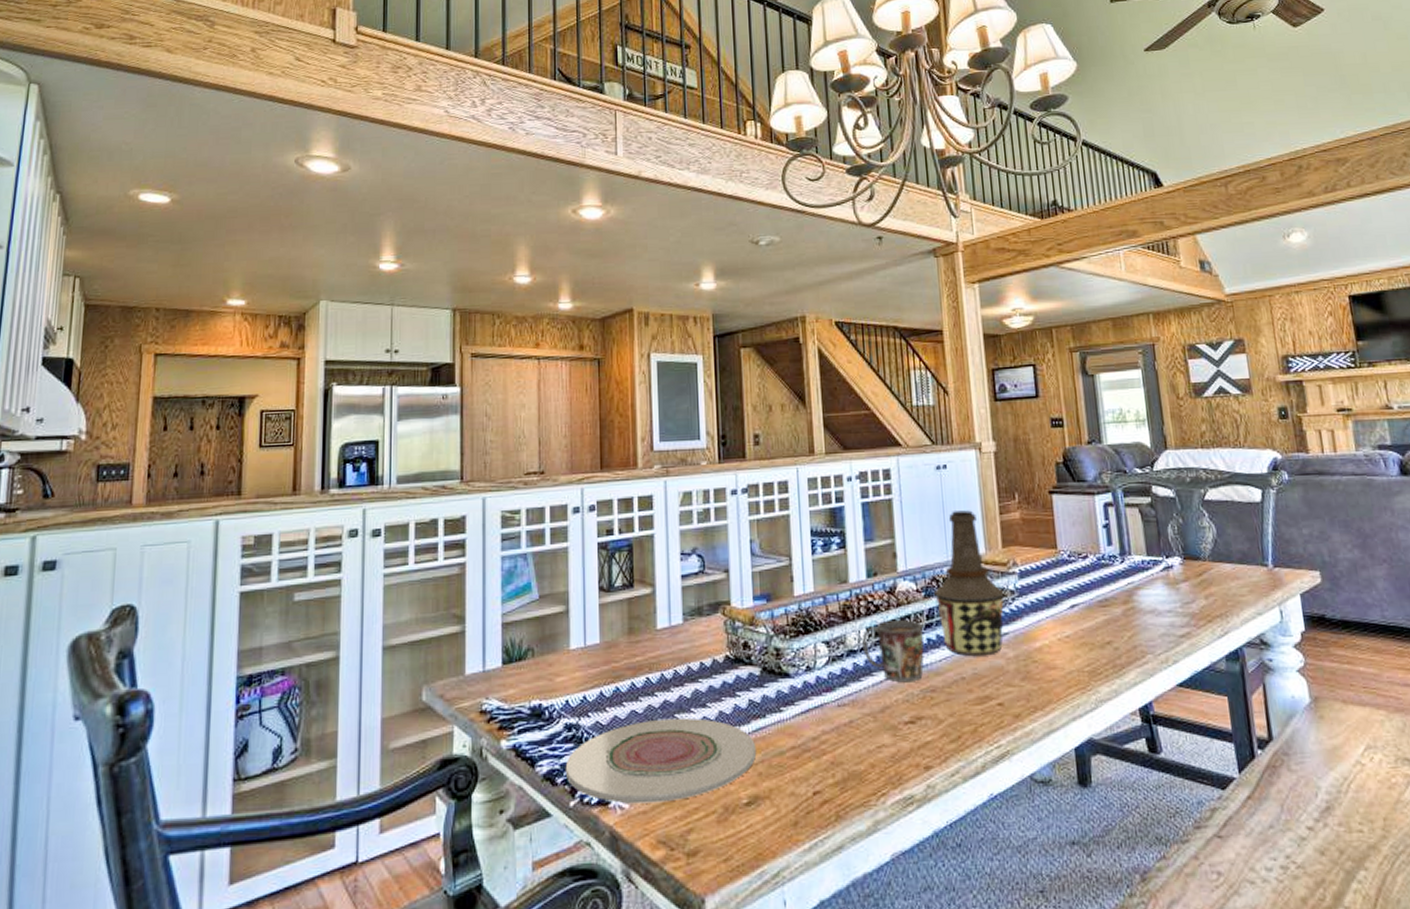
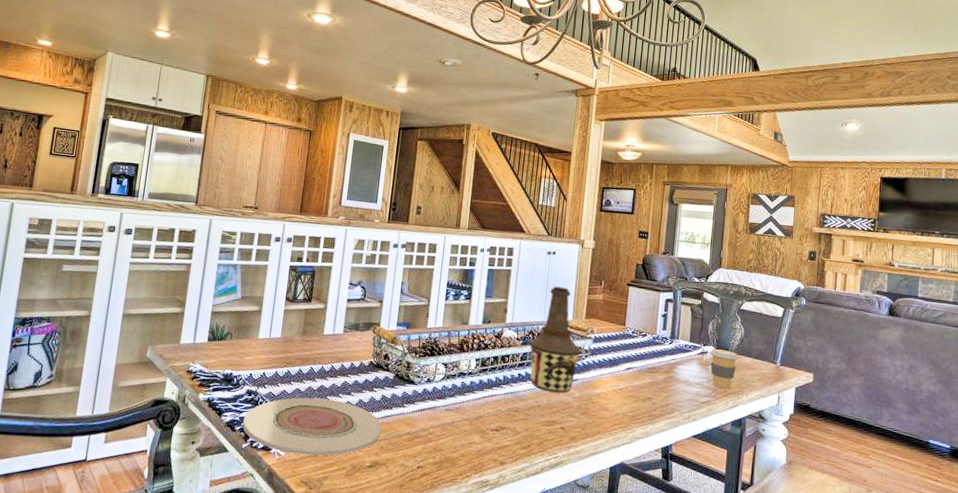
mug: present [862,619,924,682] -> none [470,356,516,402]
coffee cup: none [1175,559,1217,613] -> present [709,349,739,389]

